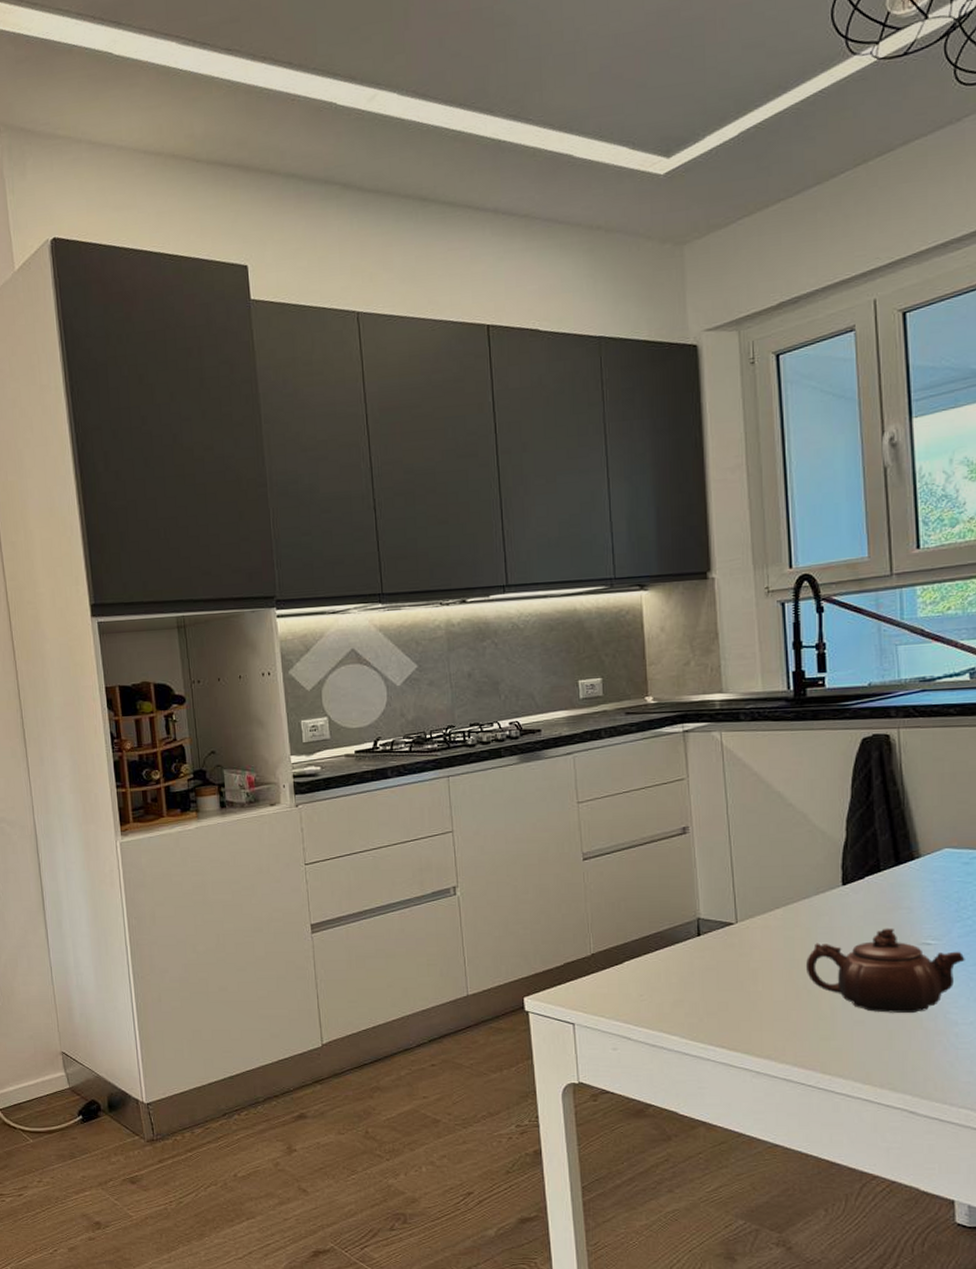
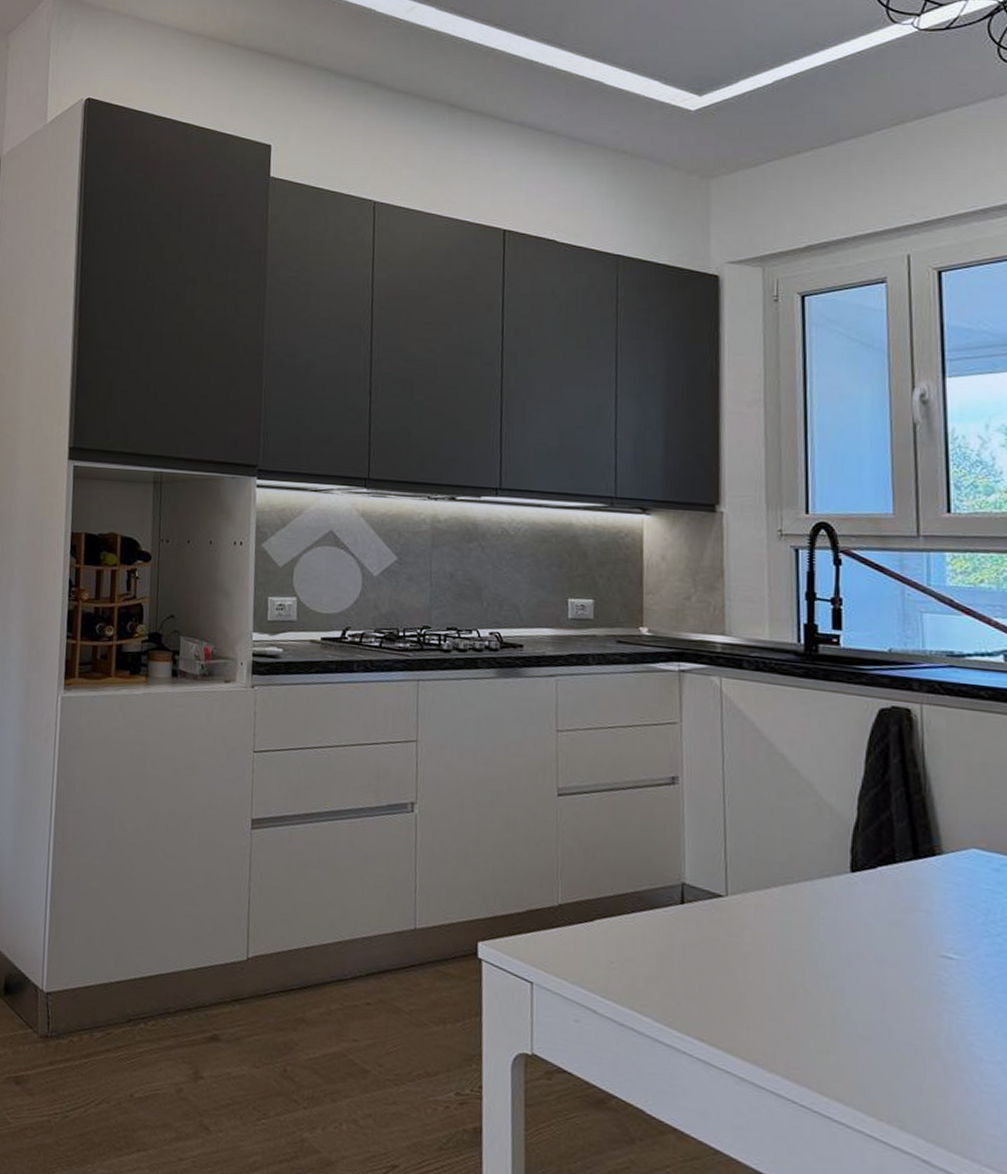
teapot: present [805,928,965,1014] -> none [804,930,993,1039]

